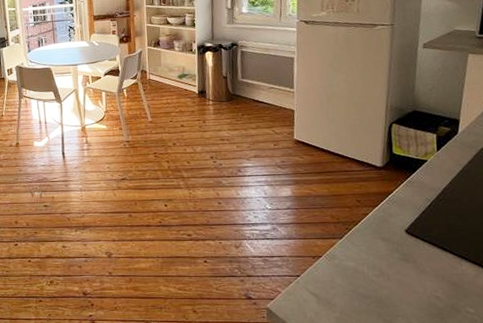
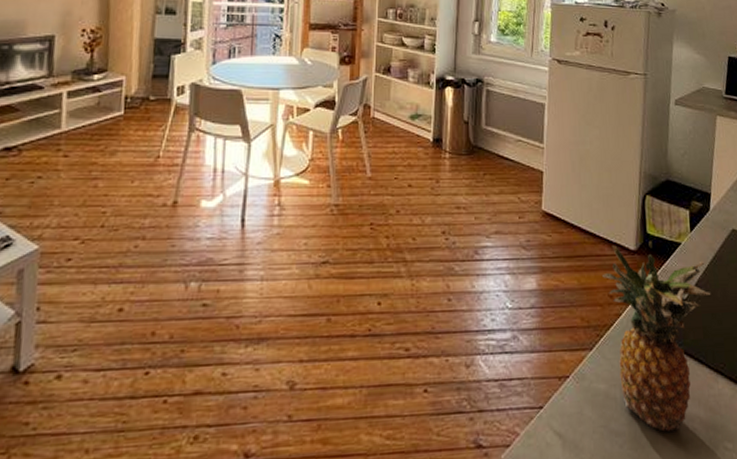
fruit: none [349,159,457,298] -> present [601,241,711,433]

